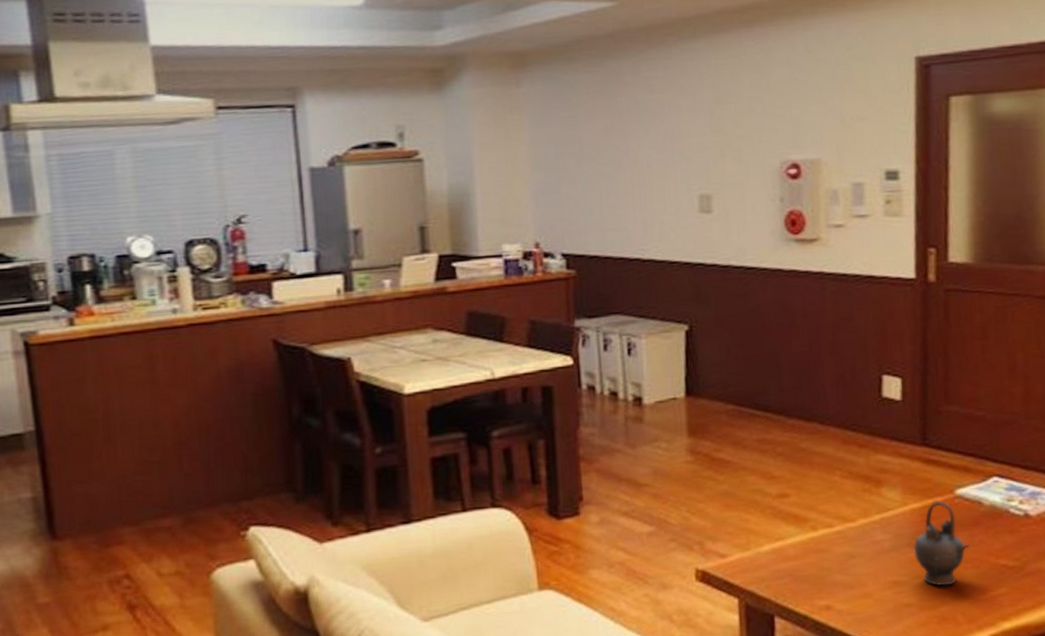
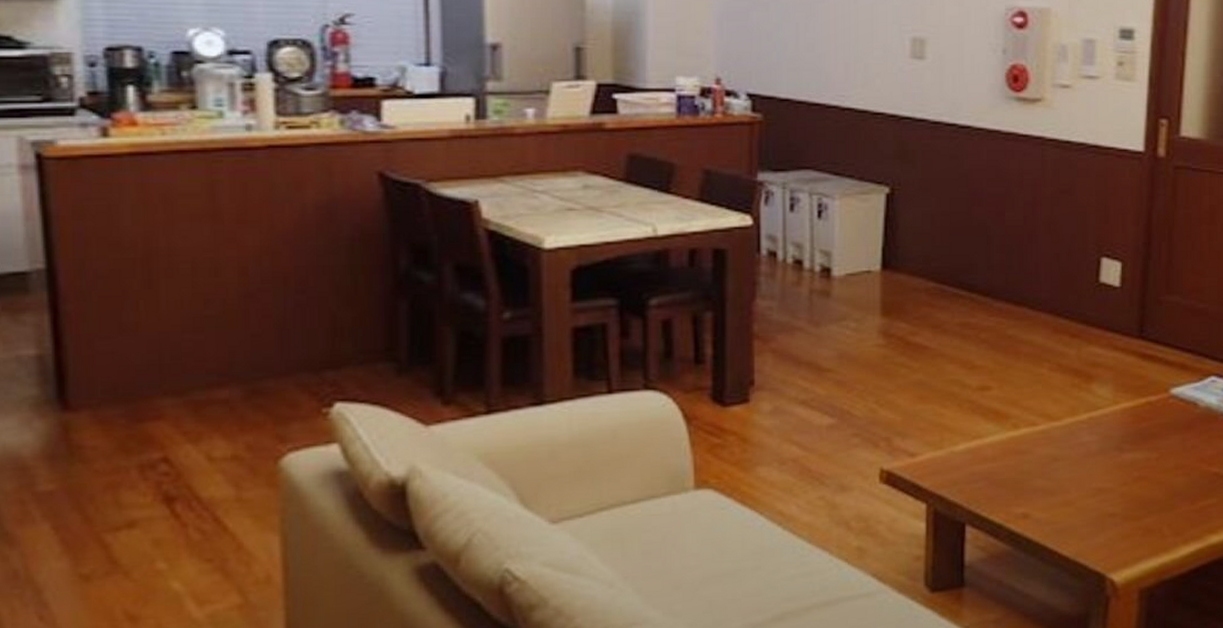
teapot: present [913,500,971,586] -> none [1122,400,1182,495]

